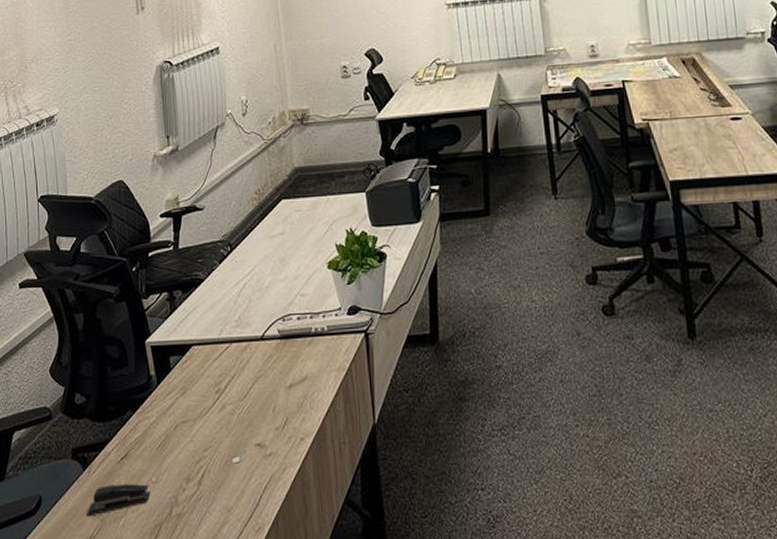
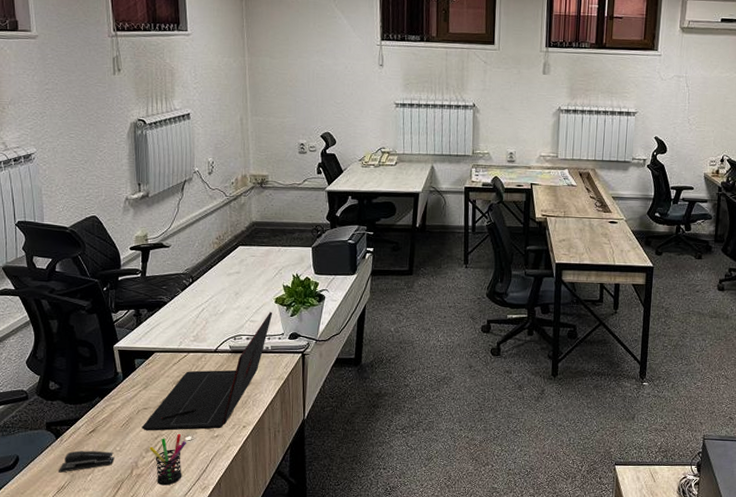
laptop: none [180,280,326,453] -> present [141,311,273,431]
pen holder: none [190,455,234,529] -> present [149,434,186,486]

